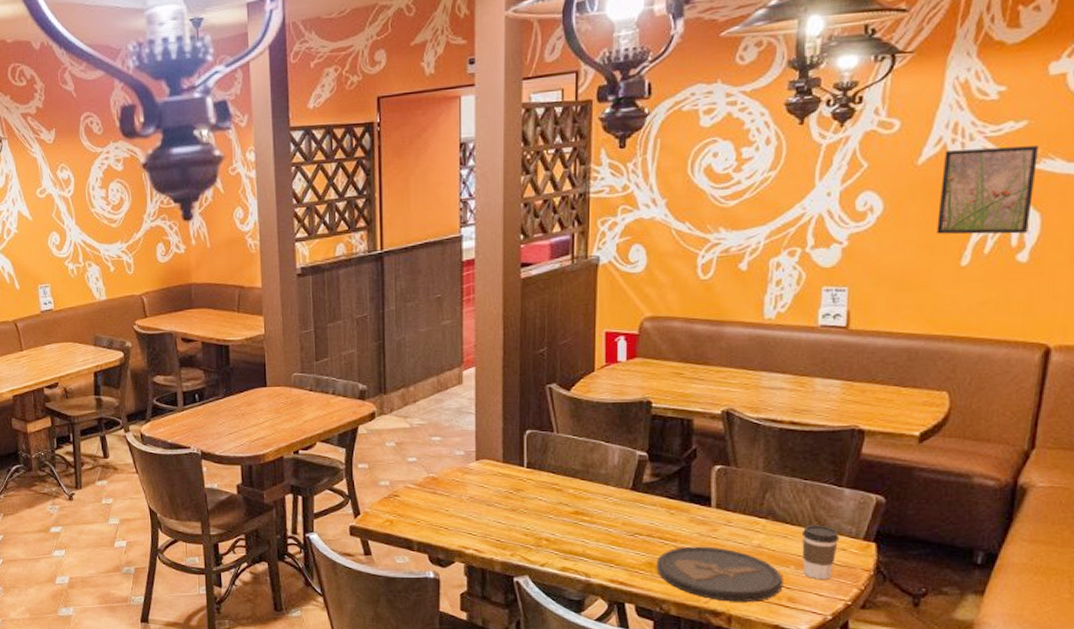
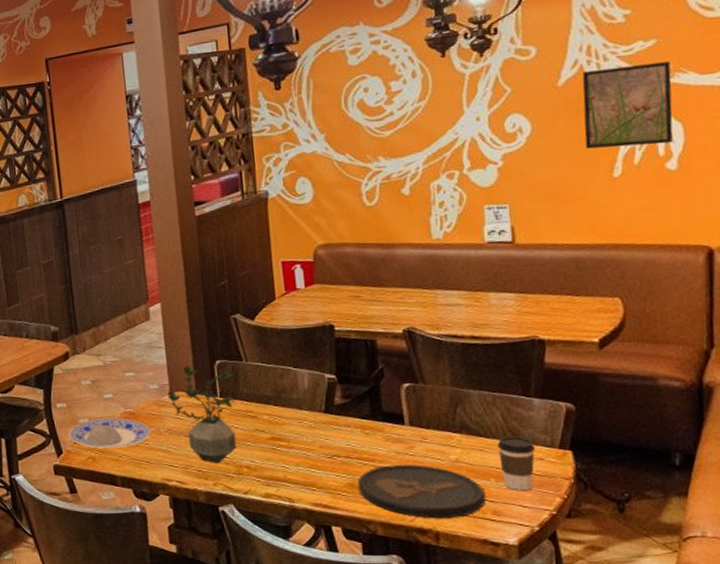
plate: none [368,482,452,512] -> present [68,417,151,449]
potted plant: none [473,433,543,534] -> present [167,365,237,463]

